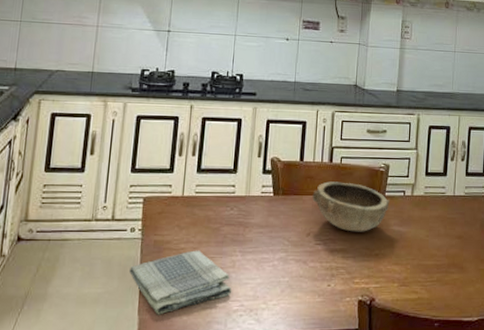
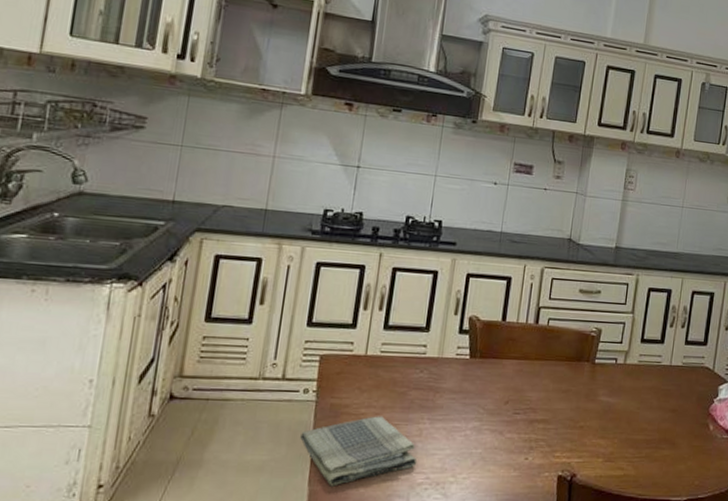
bowl: present [312,181,390,232] -> none [513,345,600,402]

